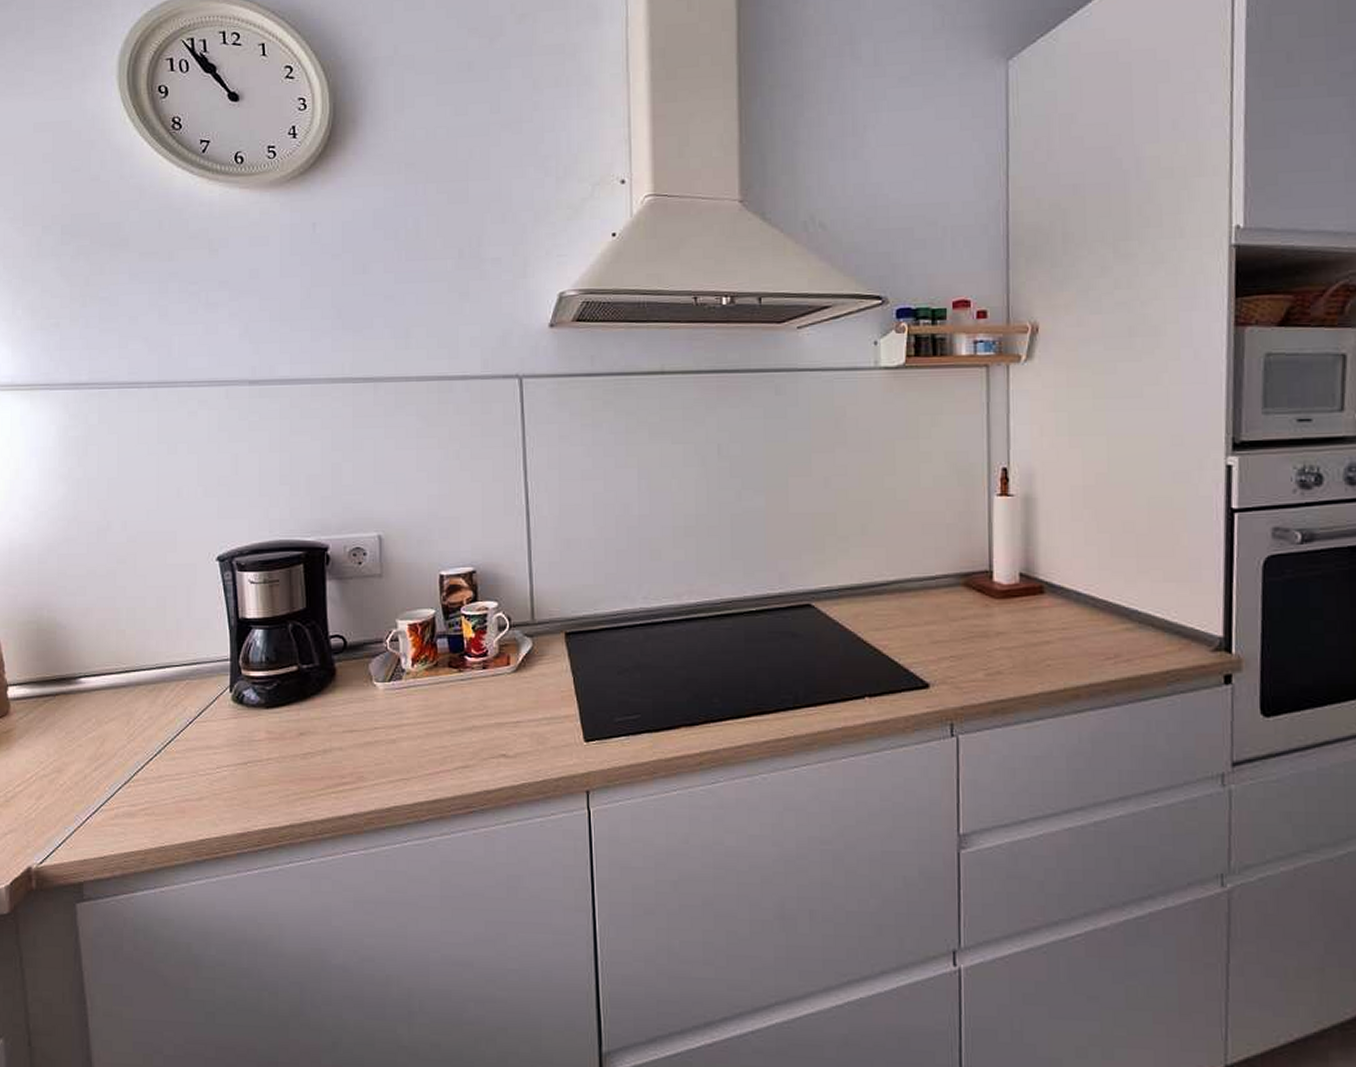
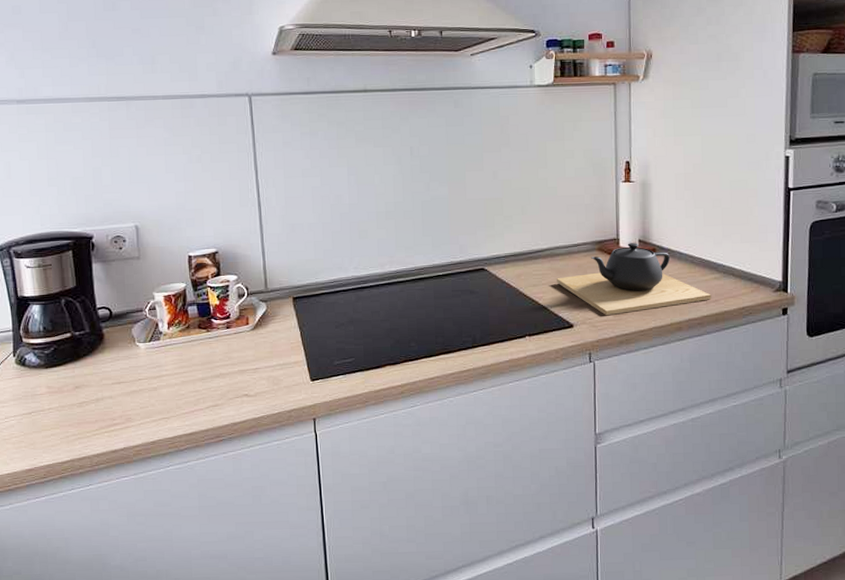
teapot: none [907,577,1122,675] -> present [557,243,712,316]

